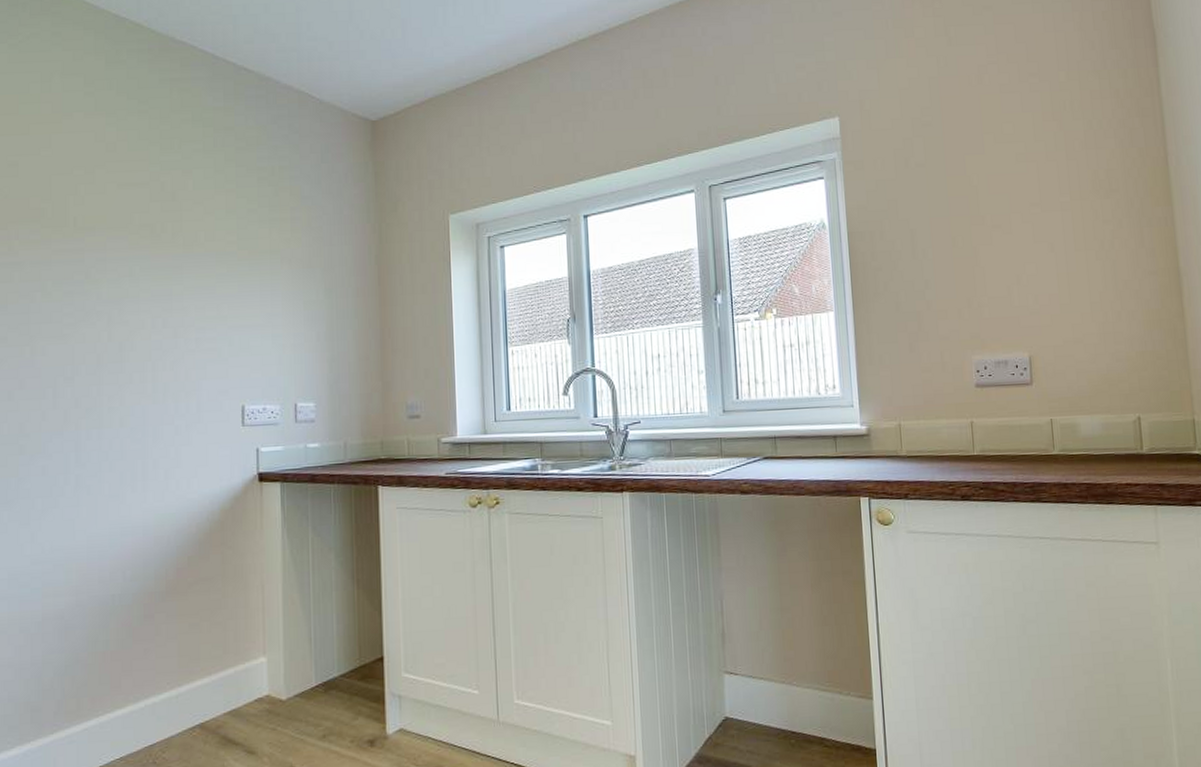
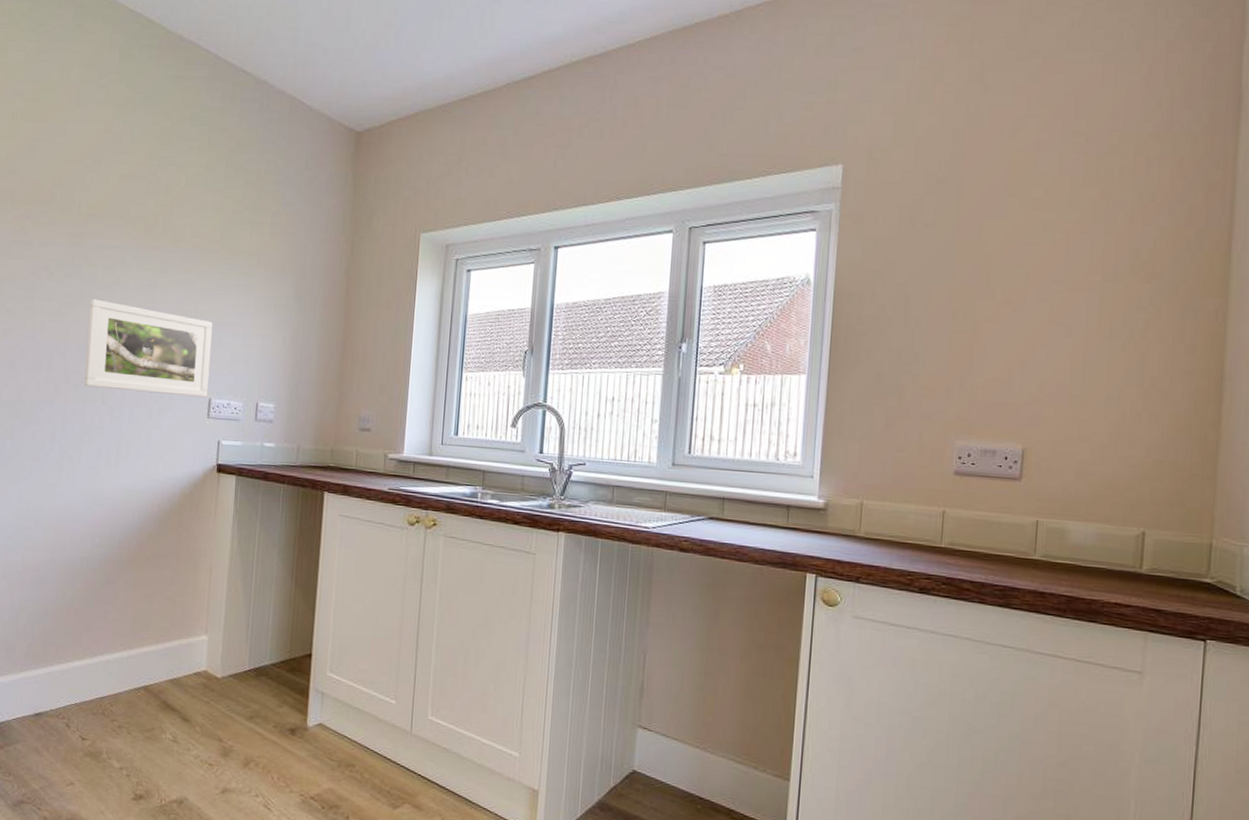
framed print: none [96,316,240,410] -> present [84,299,213,398]

